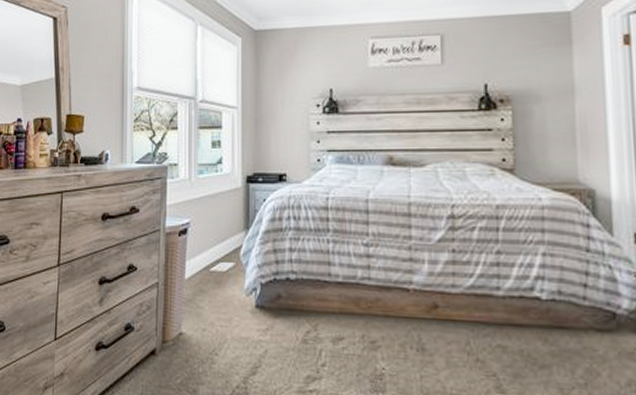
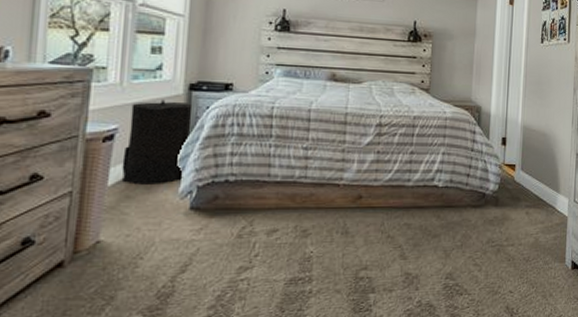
trash can: none [195,193,251,280] -> present [121,99,192,185]

